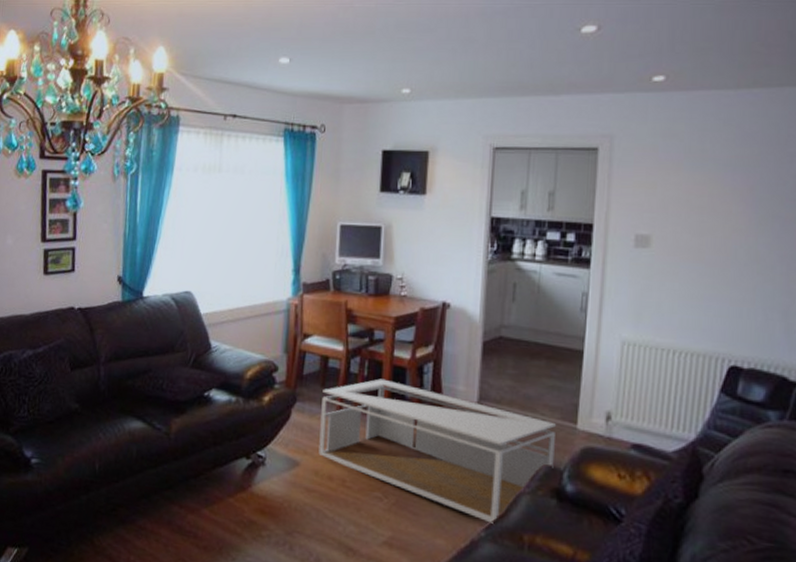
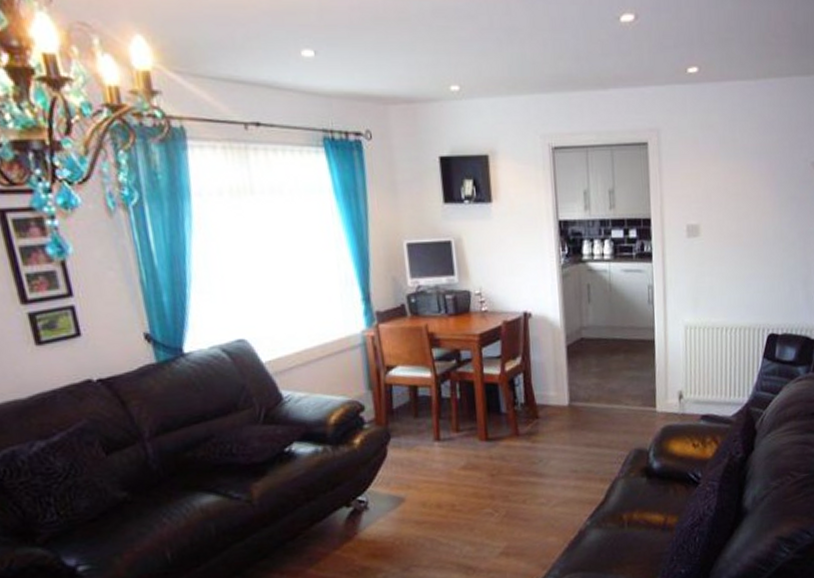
coffee table: present [318,378,556,524] -> none [417,398,641,512]

